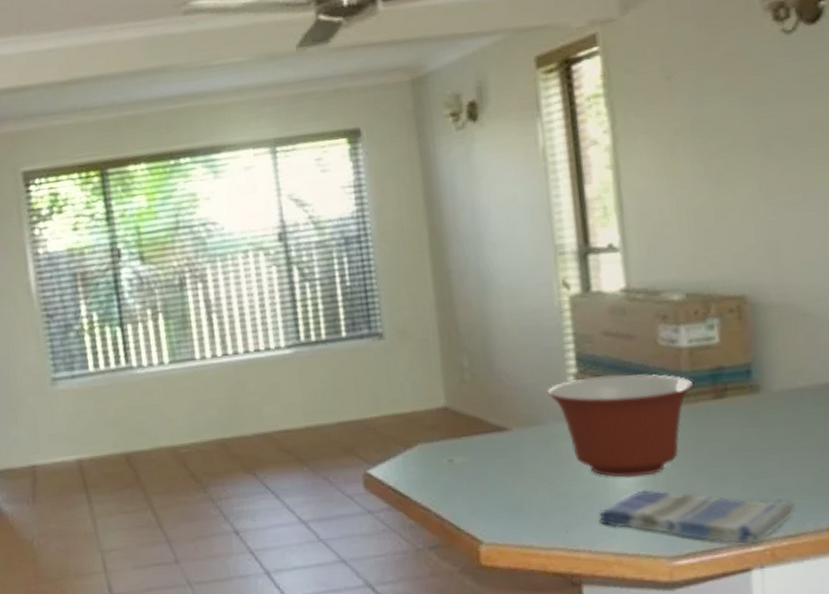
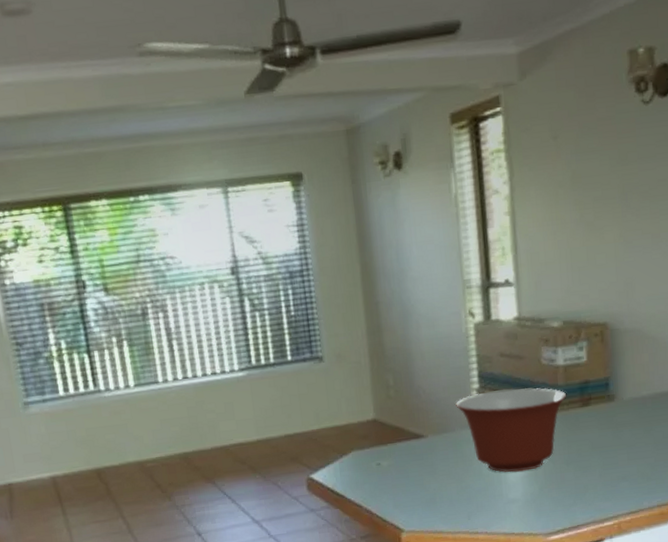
dish towel: present [599,490,795,545] -> none [493,481,636,521]

